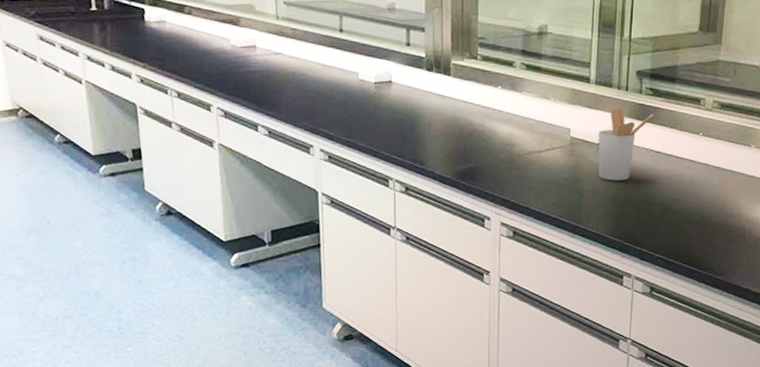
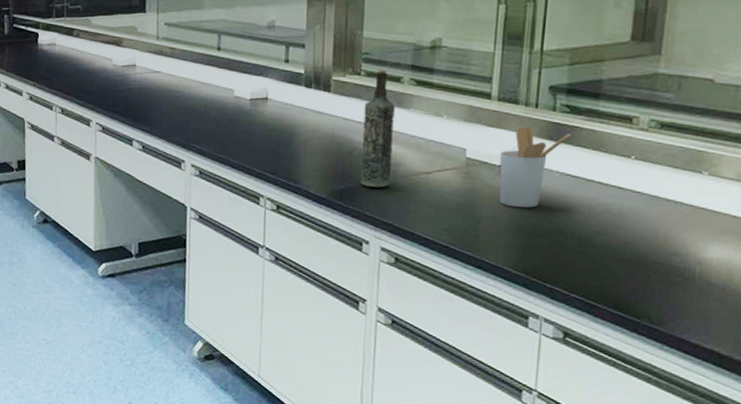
bottle: none [480,54,509,167] -> present [360,69,395,188]

